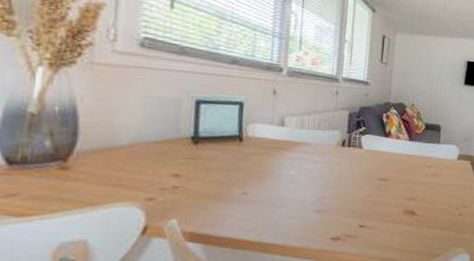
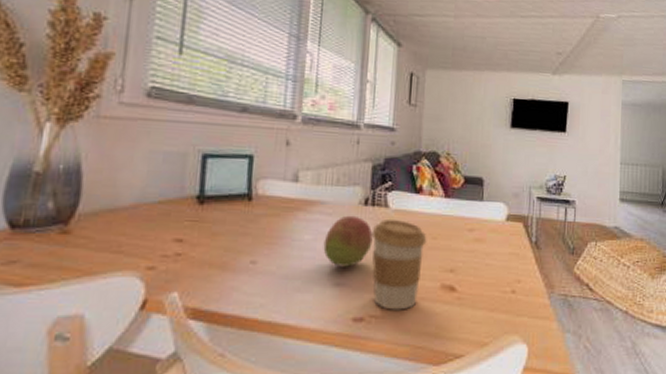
fruit: none [306,154,349,197] -> present [323,215,373,267]
coffee cup: none [347,158,394,231] -> present [371,220,427,310]

